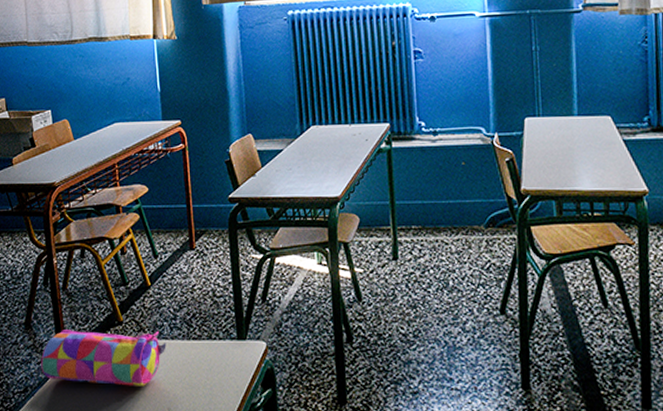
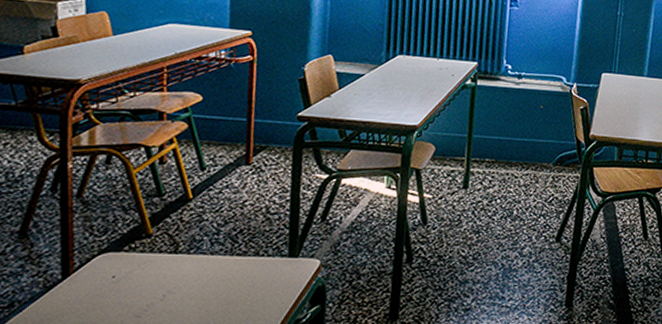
pencil case: present [41,330,166,386] -> none [36,241,204,302]

